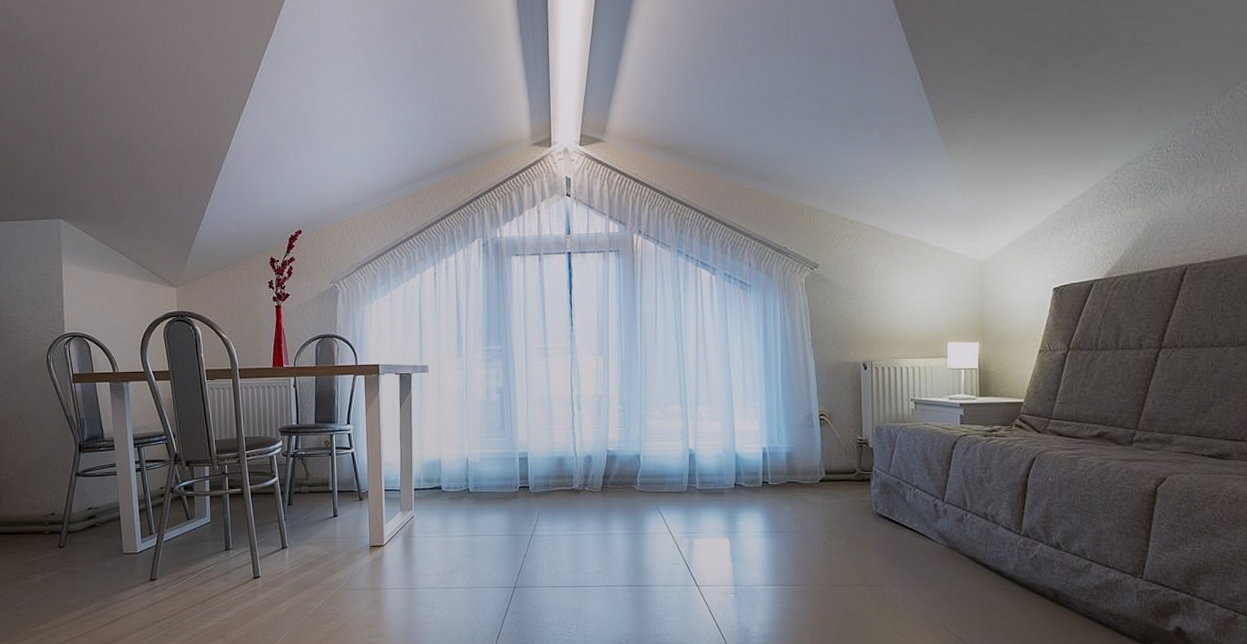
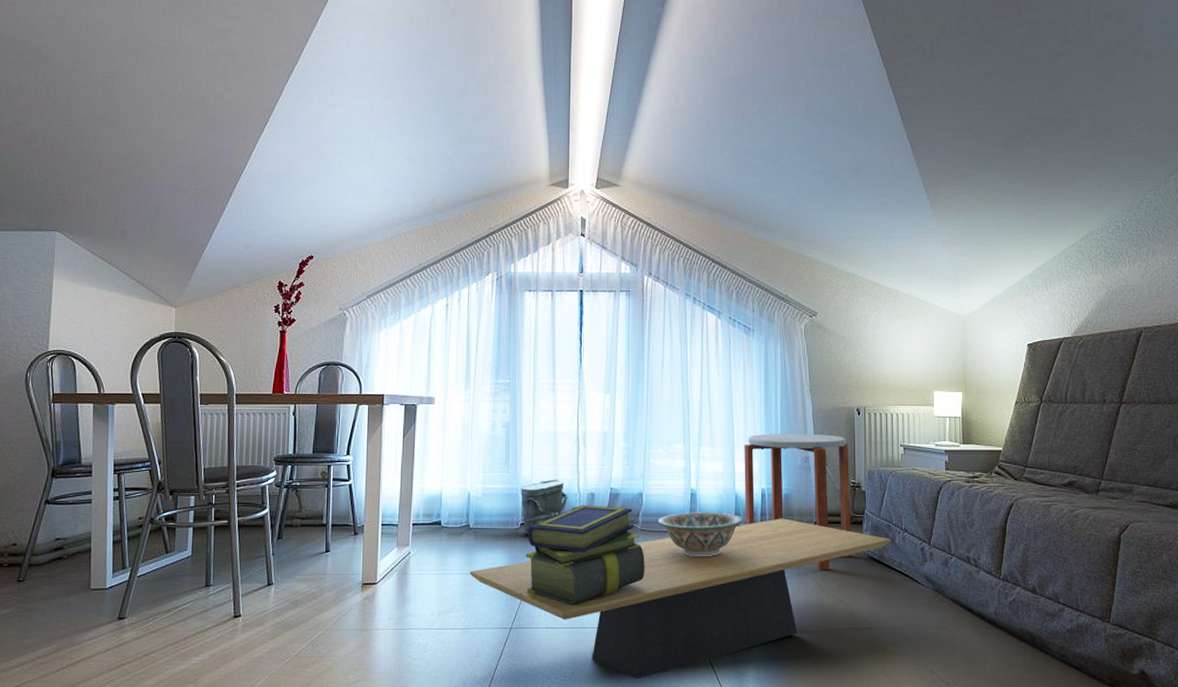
coffee table: none [471,477,902,635] -> present [469,518,892,679]
bag: none [517,443,565,498] -> present [521,479,568,535]
stack of books: none [525,467,645,565] -> present [525,504,645,605]
decorative bowl: none [657,472,744,517] -> present [658,512,743,557]
side table: none [743,390,860,529] -> present [744,433,852,571]

